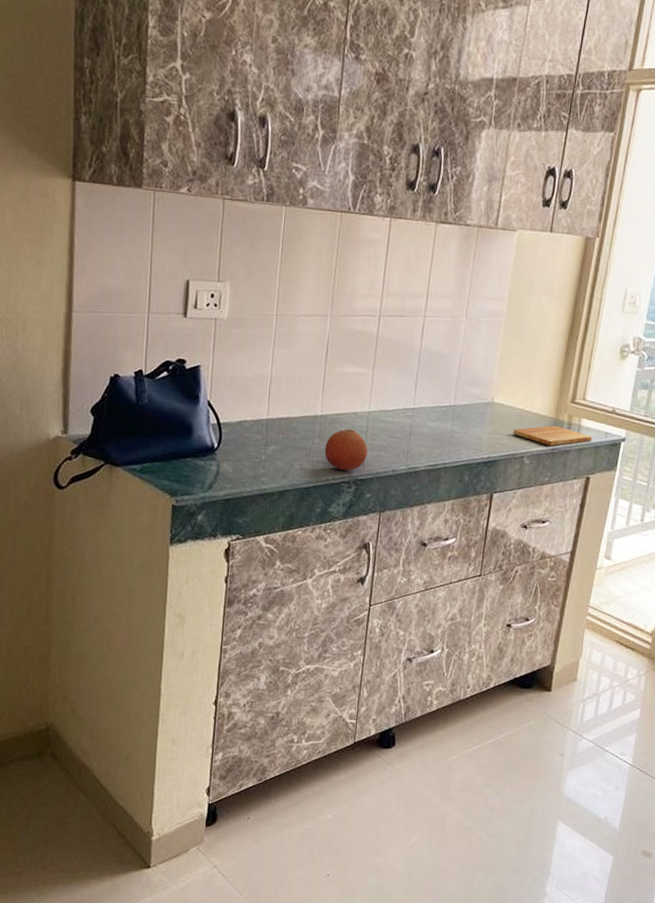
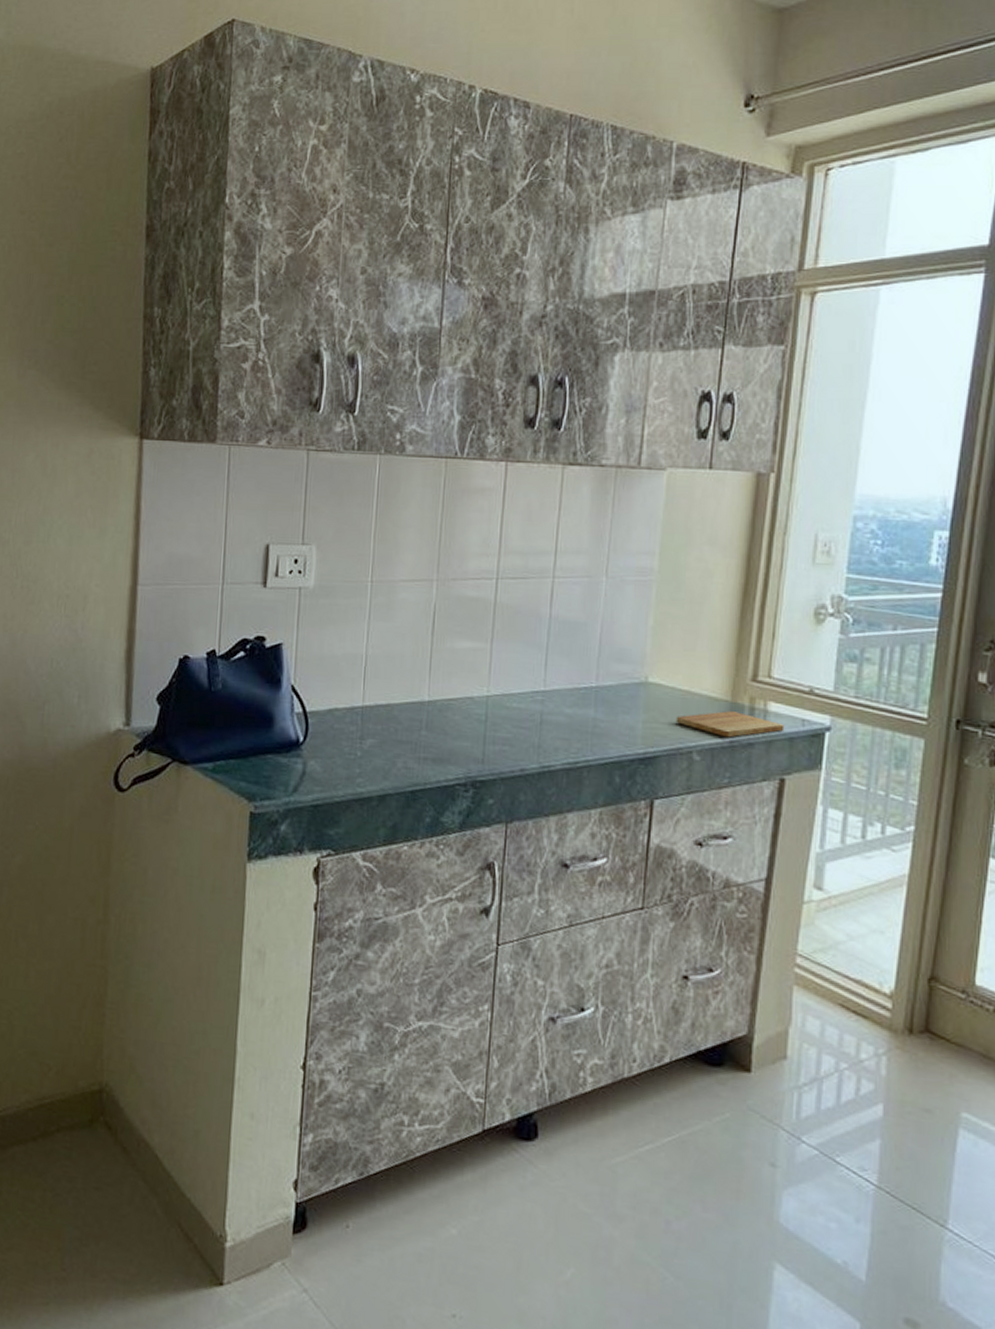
fruit: present [324,429,368,471] -> none [433,717,488,771]

